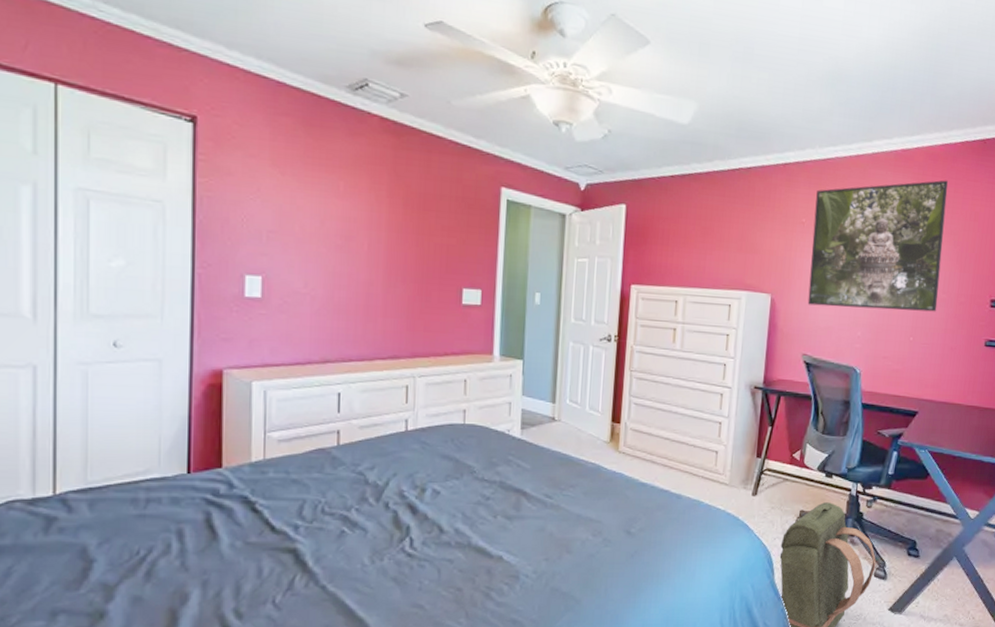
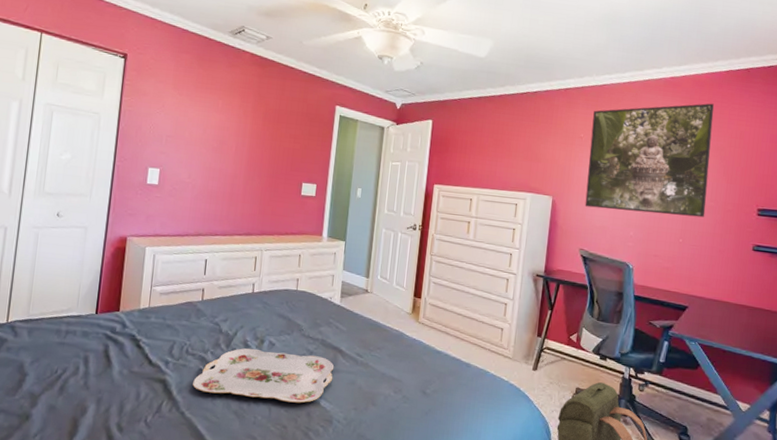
serving tray: none [334,499,518,560] -> present [193,348,335,403]

